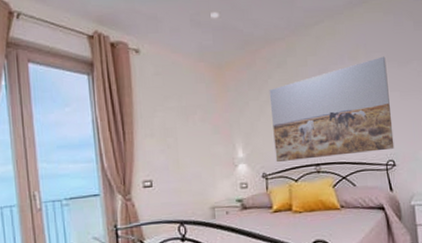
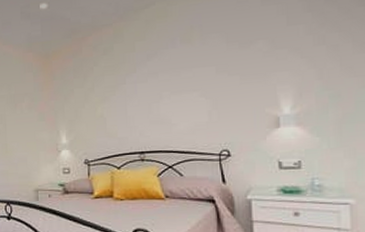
wall art: present [269,56,395,163] -> none [94,37,230,150]

